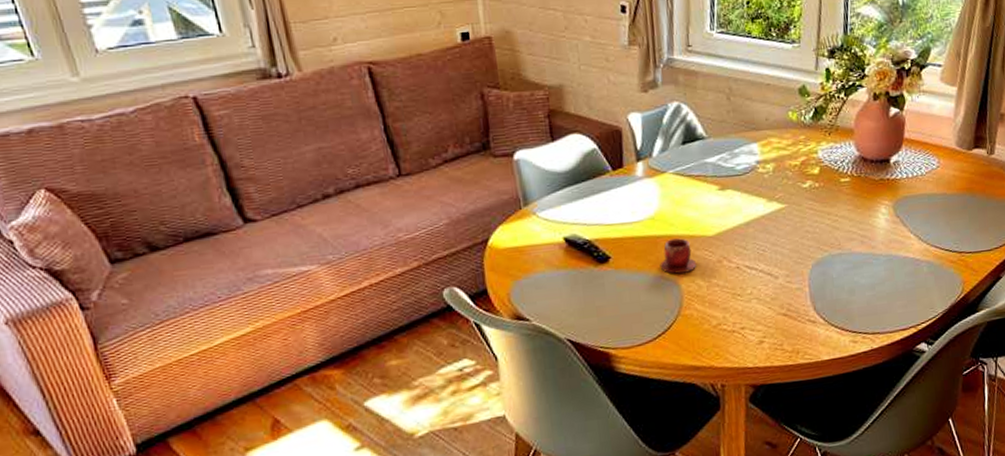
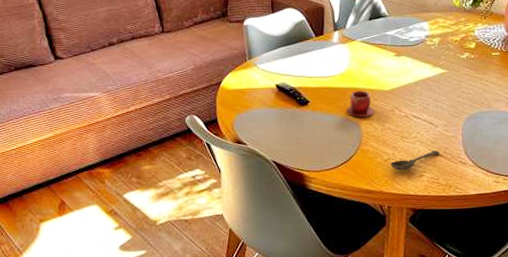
spoon: none [722,309,783,338] -> present [391,151,440,171]

